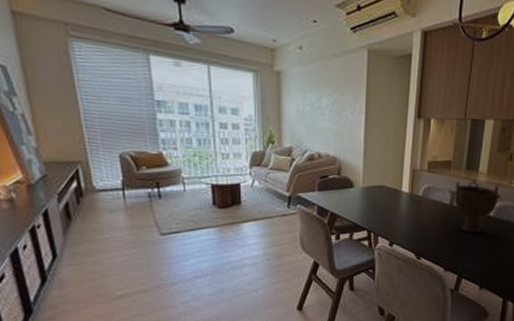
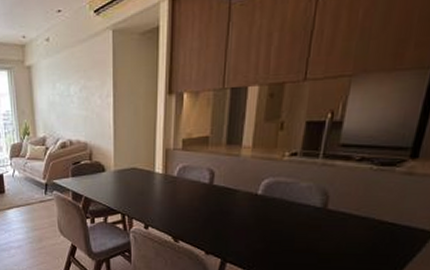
decorative bowl: present [452,180,501,234] -> none [211,155,271,214]

